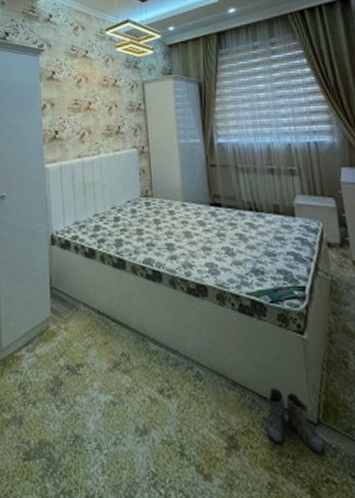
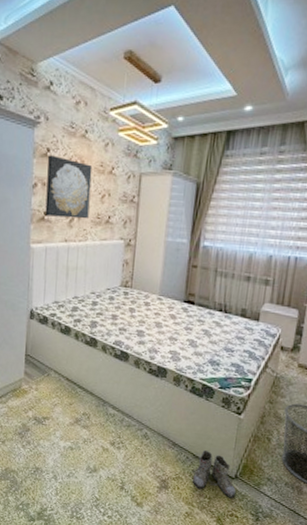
wall art: none [53,77,99,135] -> present [45,155,93,219]

